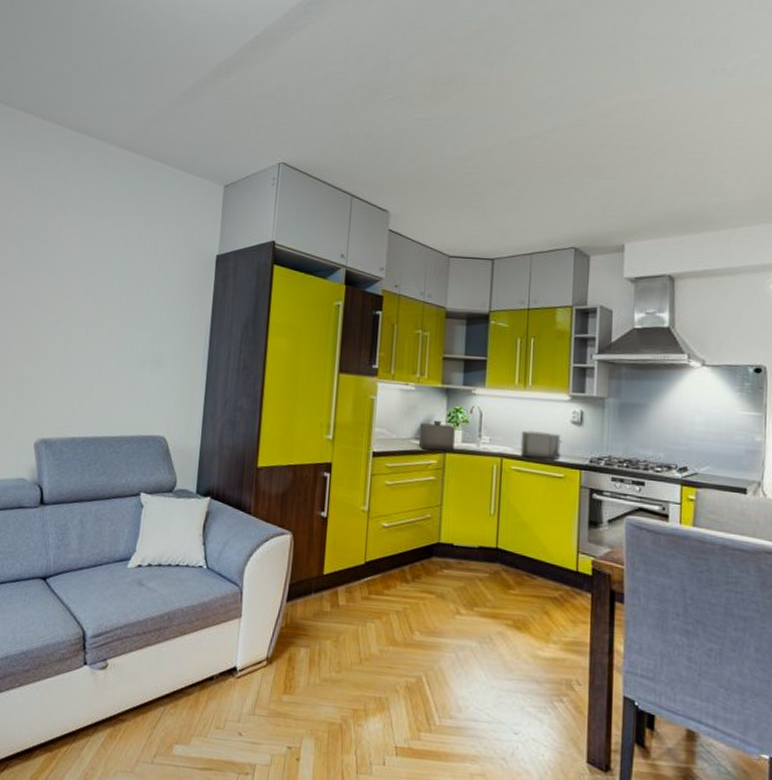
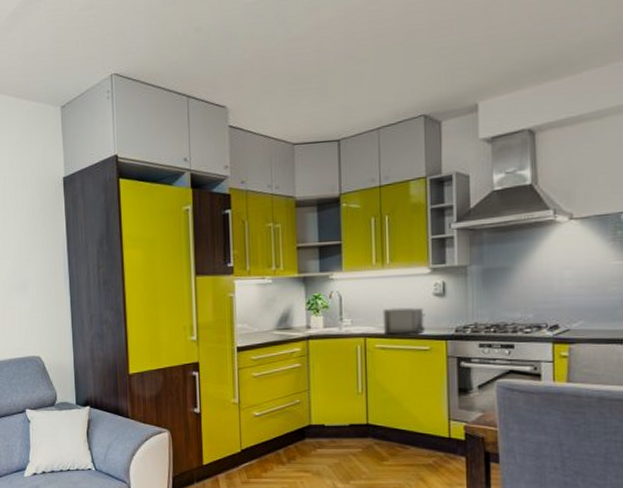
canister: present [418,420,455,452] -> none [280,309,316,339]

